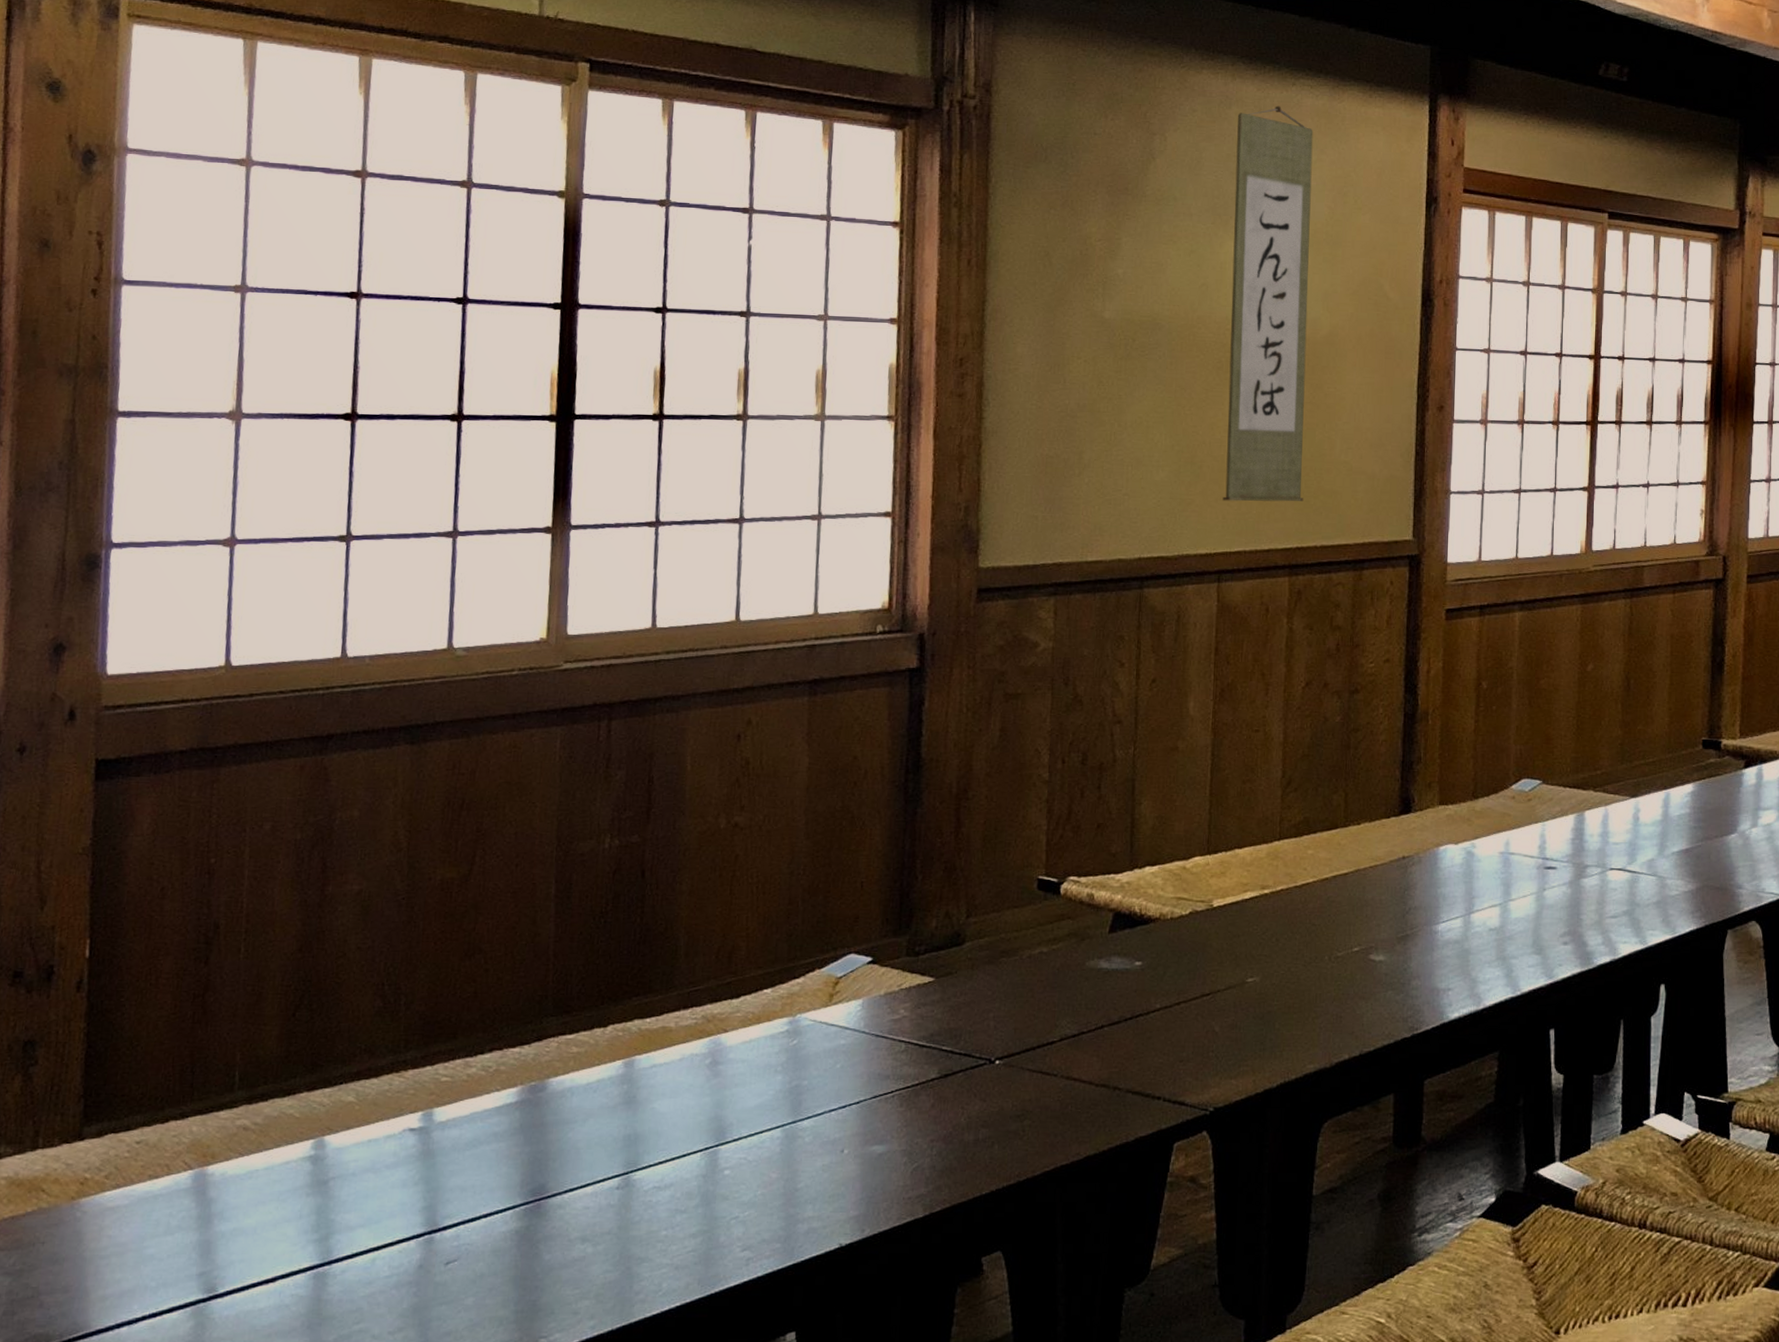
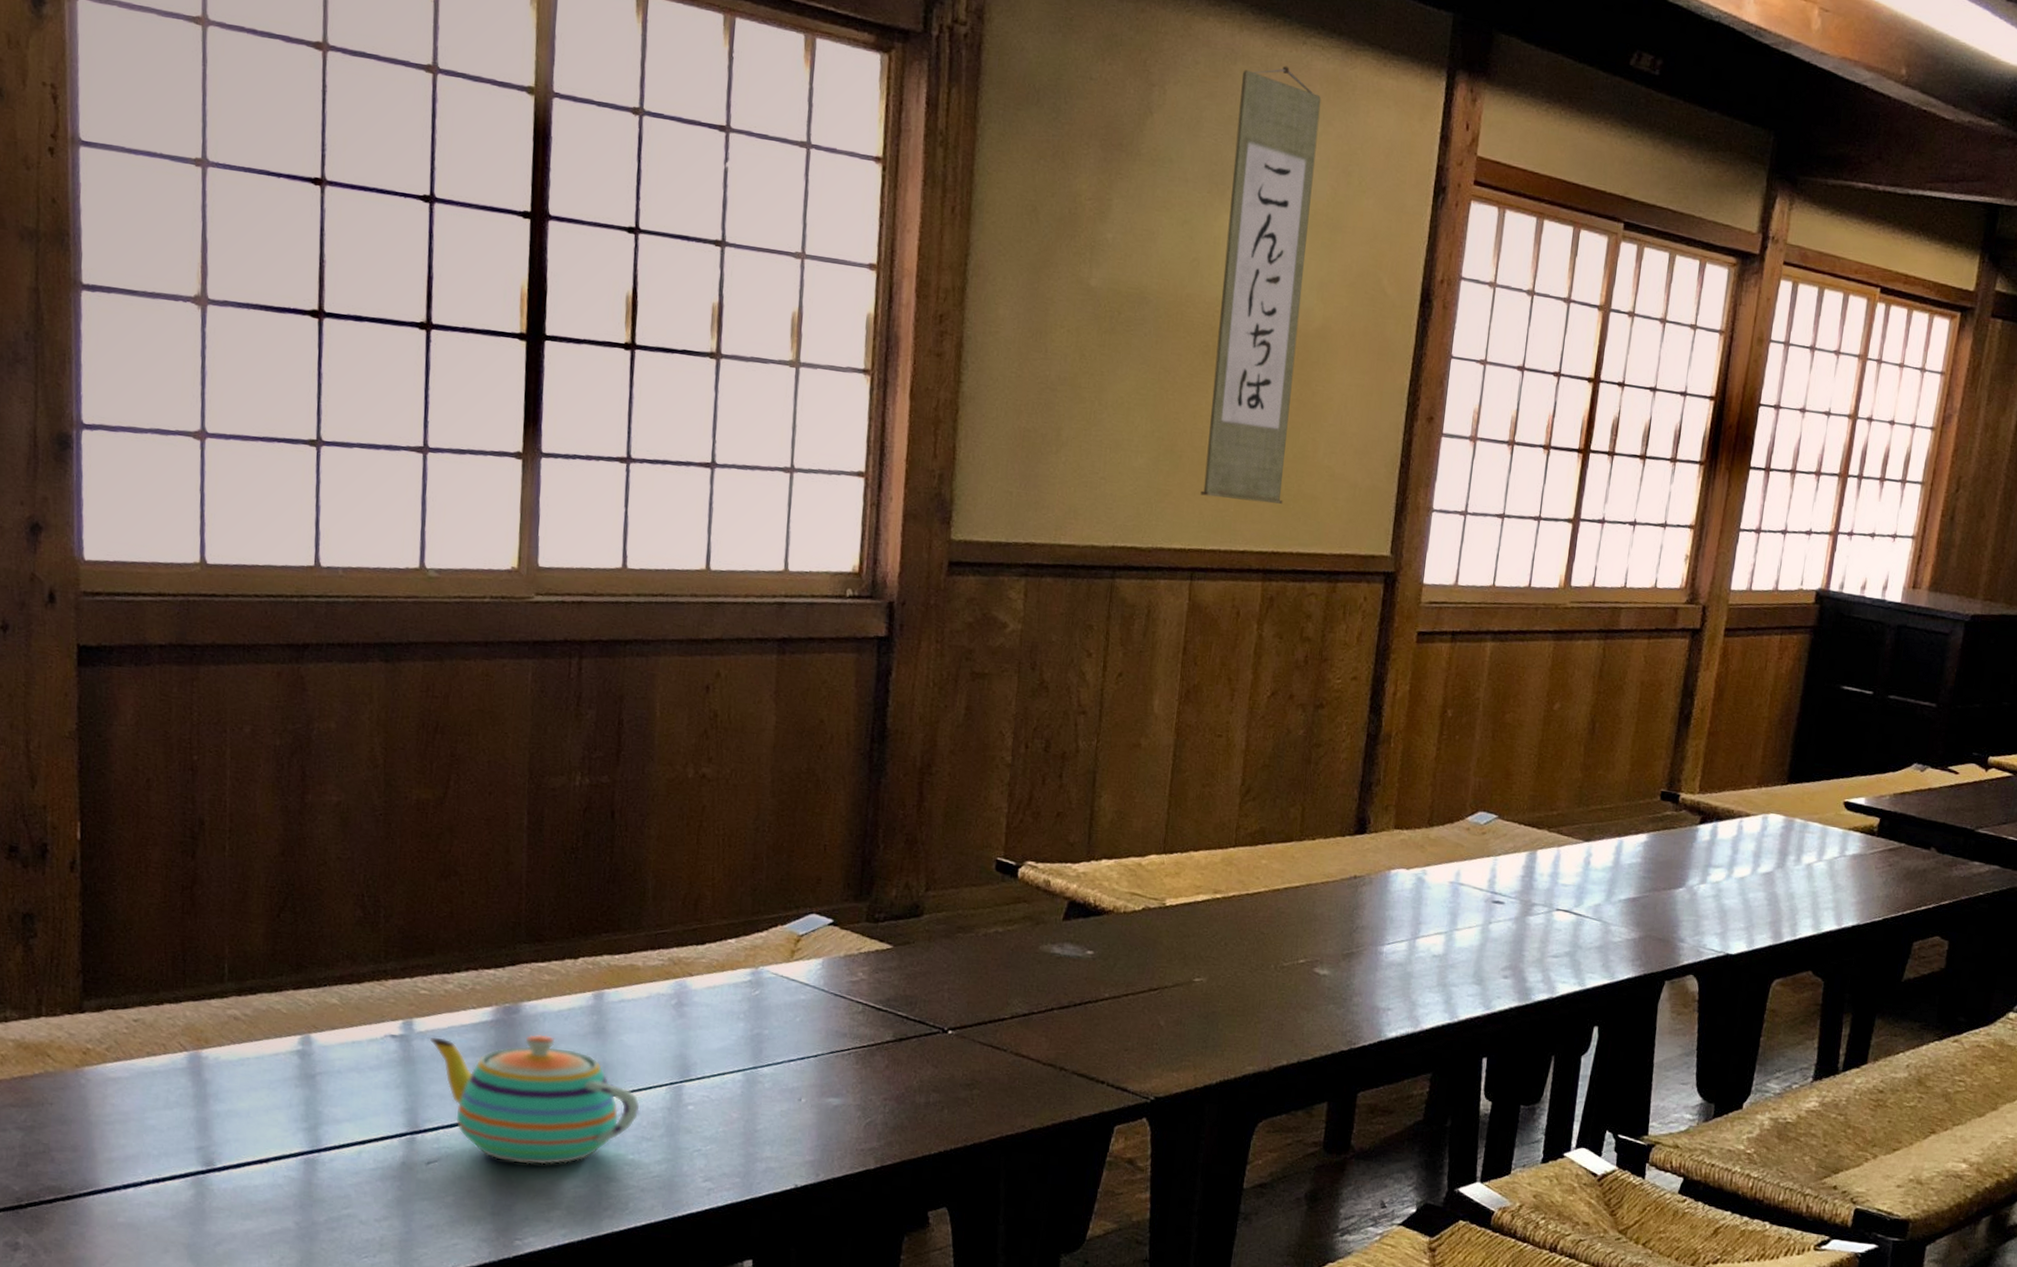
teapot: none [451,1111,673,1253] -> present [430,1034,640,1165]

